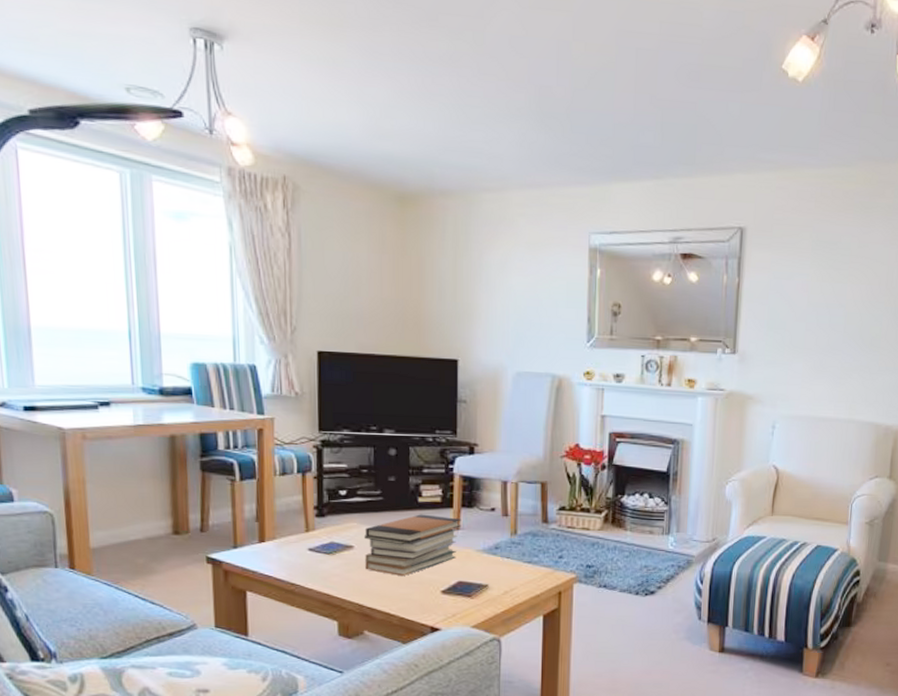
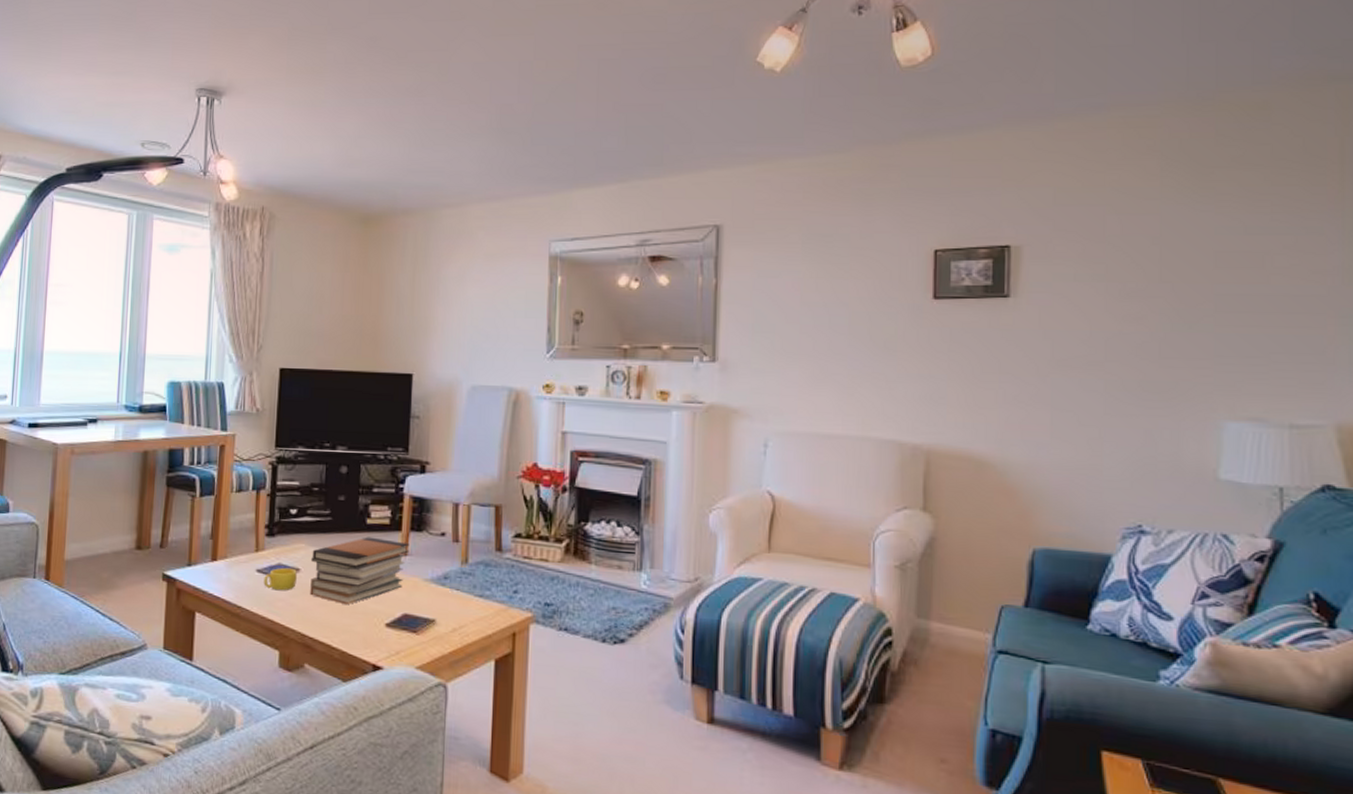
cup: none [317,545,351,567] -> present [264,567,297,591]

